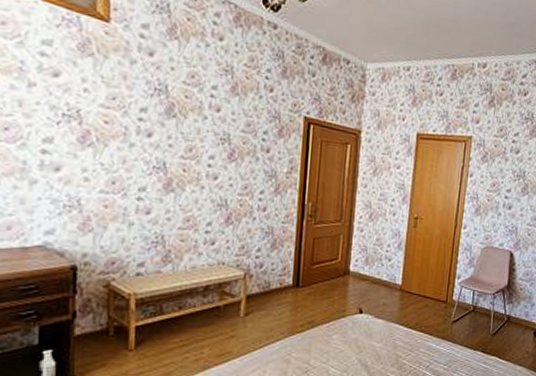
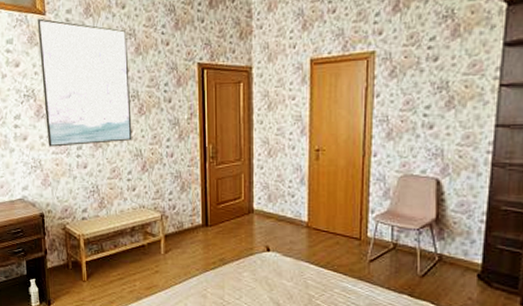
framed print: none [94,24,222,188] -> present [37,18,132,147]

